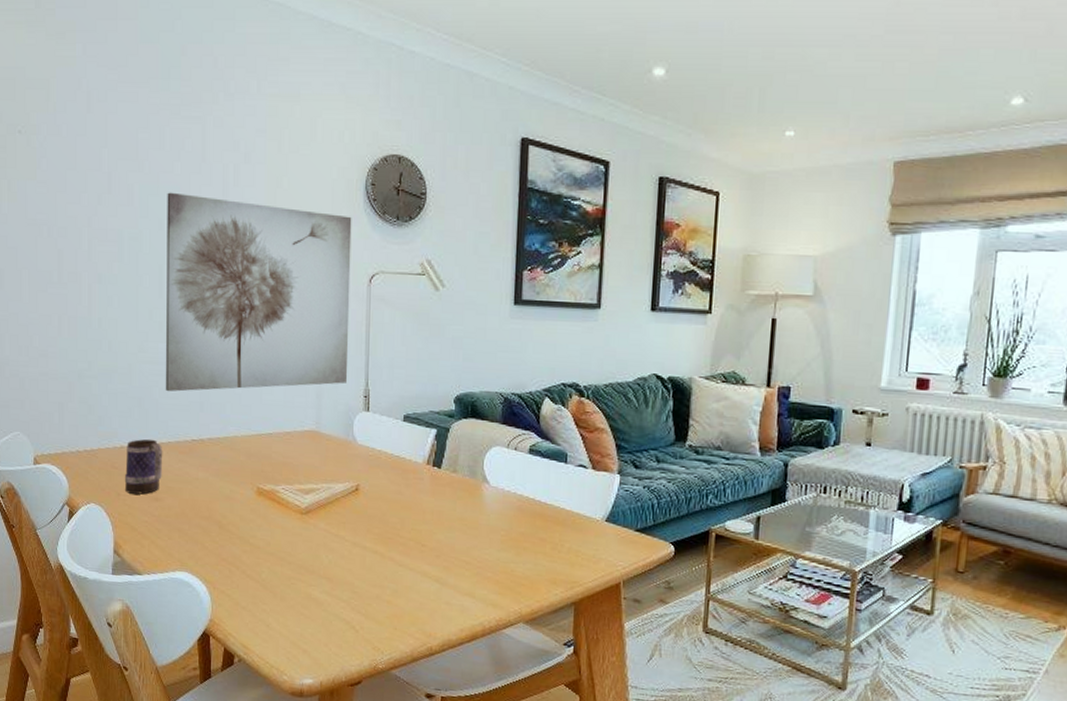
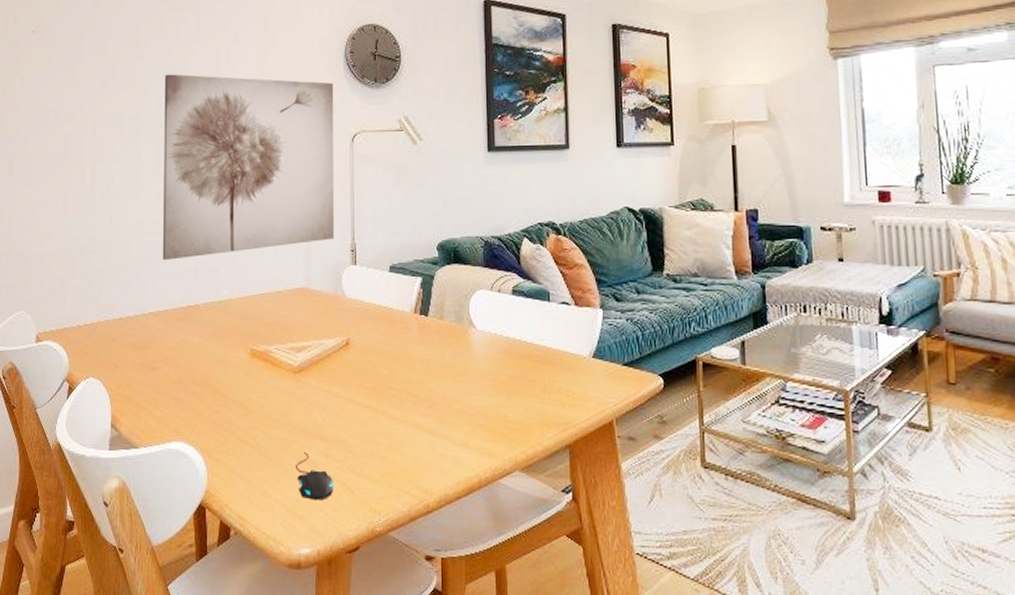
mug: present [124,439,163,495] -> none [122,308,160,365]
mouse: none [301,590,338,636] -> present [296,452,333,501]

